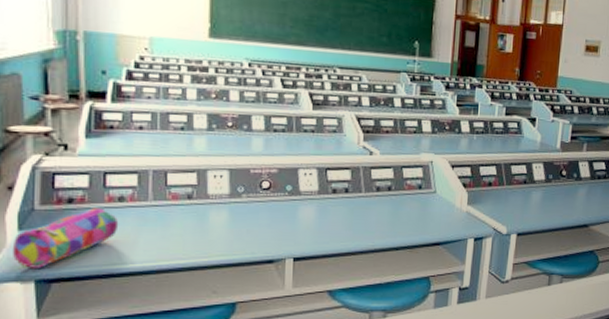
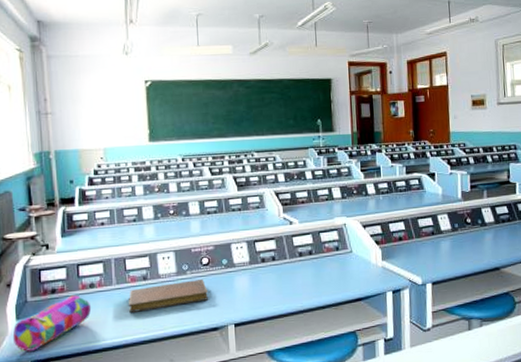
notebook: none [167,205,266,235] -> present [129,279,209,313]

